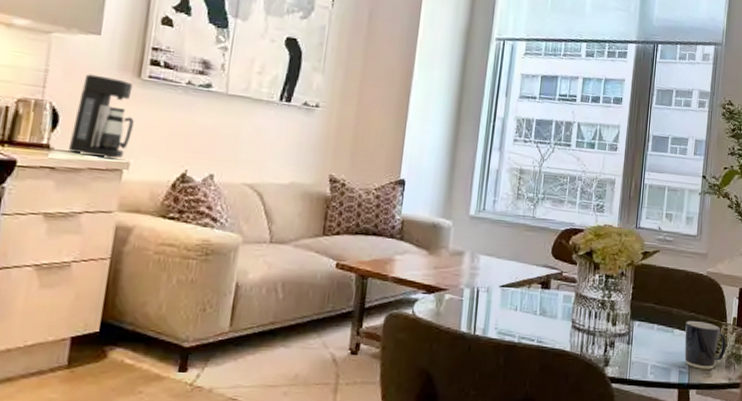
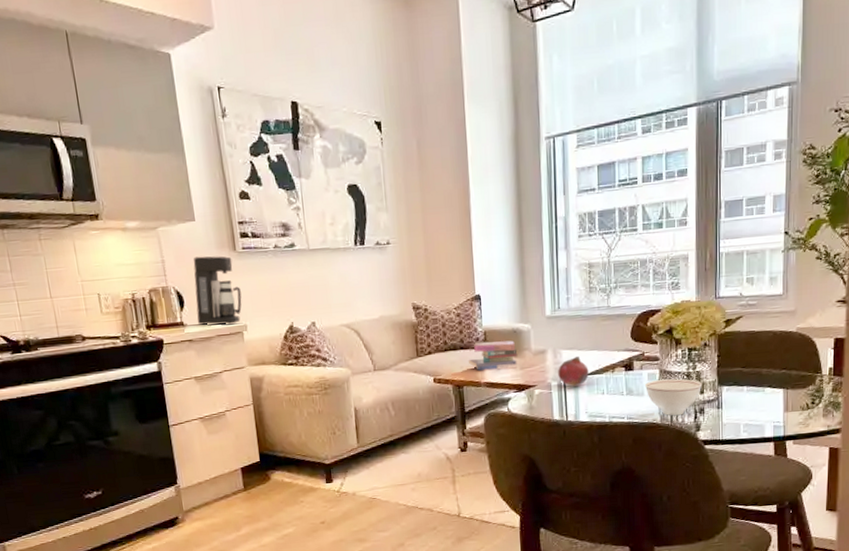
books: none [379,230,434,267] -> present [469,340,518,370]
fruit: none [472,263,505,297] -> present [558,356,589,387]
bowl: none [559,303,616,346] -> present [645,378,703,416]
mug: present [684,320,727,370] -> none [777,376,823,421]

